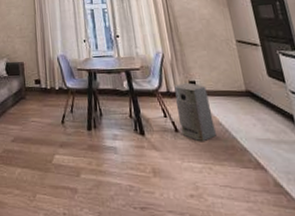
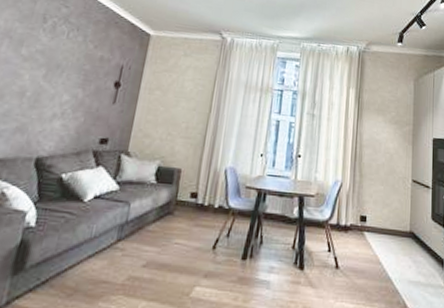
air purifier: present [174,82,216,141] -> none [341,216,375,280]

